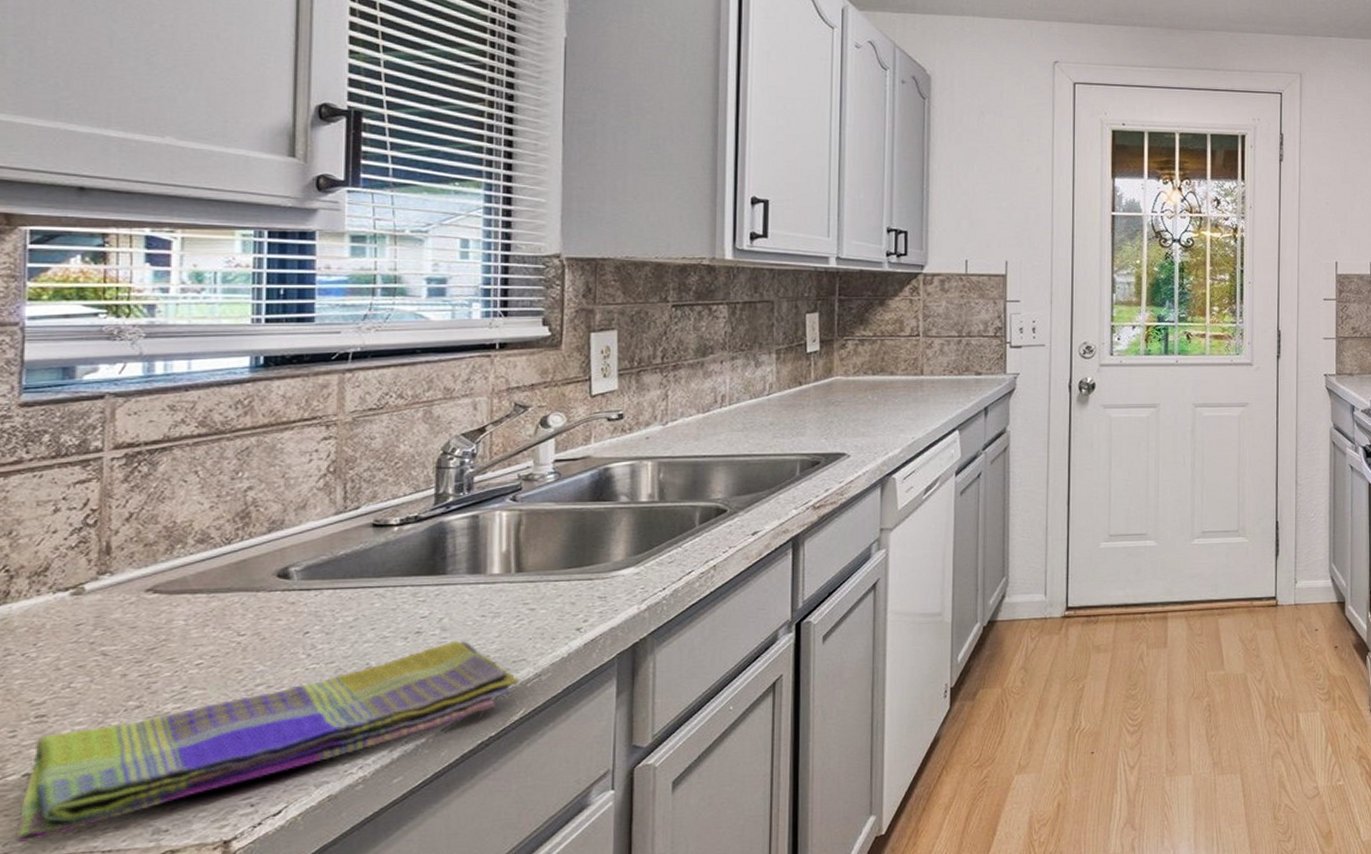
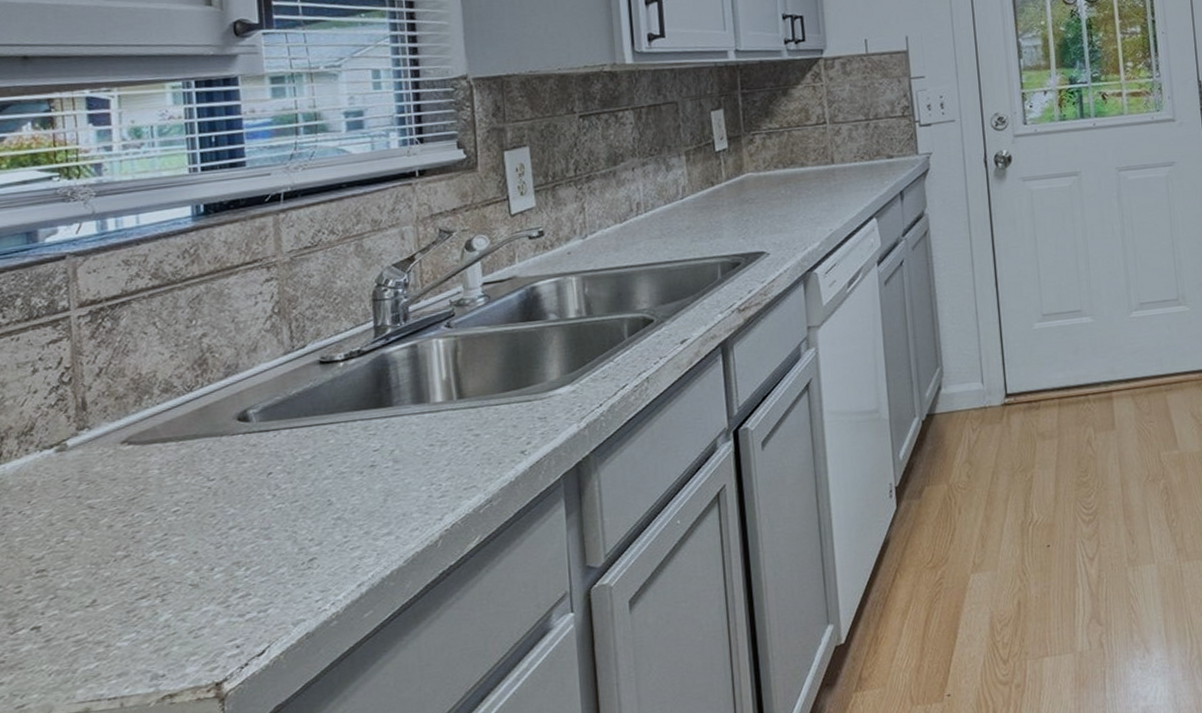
dish towel: present [14,640,519,843] -> none [30,471,472,695]

